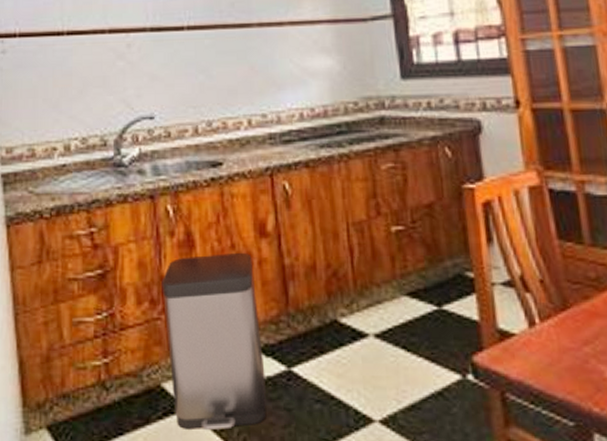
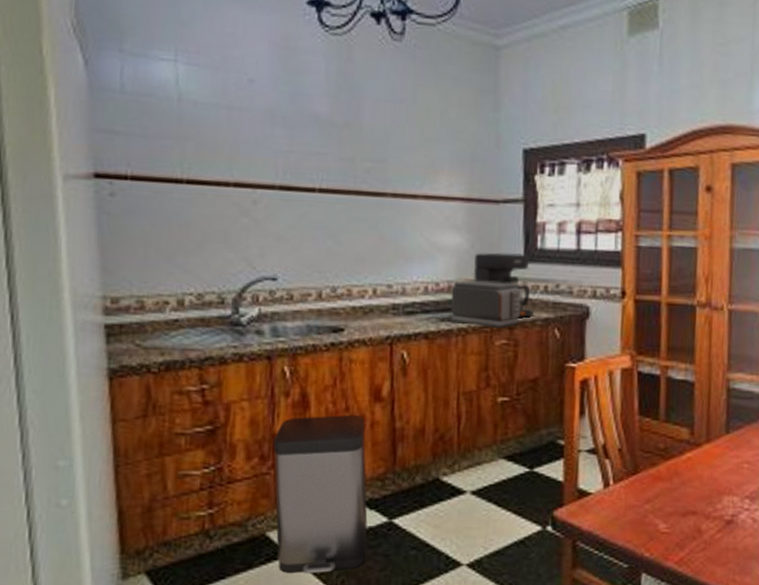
toaster: none [327,102,405,151] -> present [451,281,522,328]
coffee maker: none [348,70,419,139] -> present [473,252,533,319]

